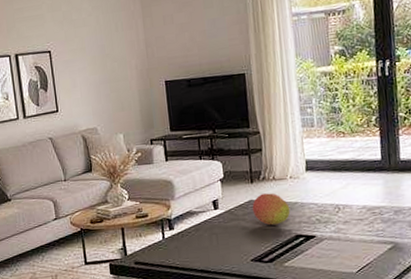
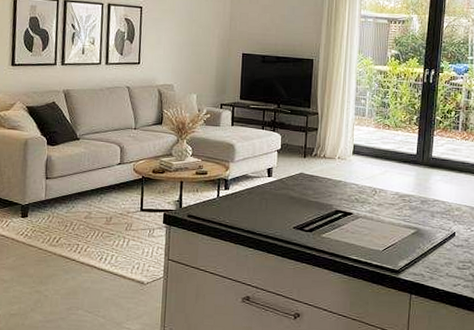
fruit: present [252,193,291,226] -> none [301,168,335,199]

